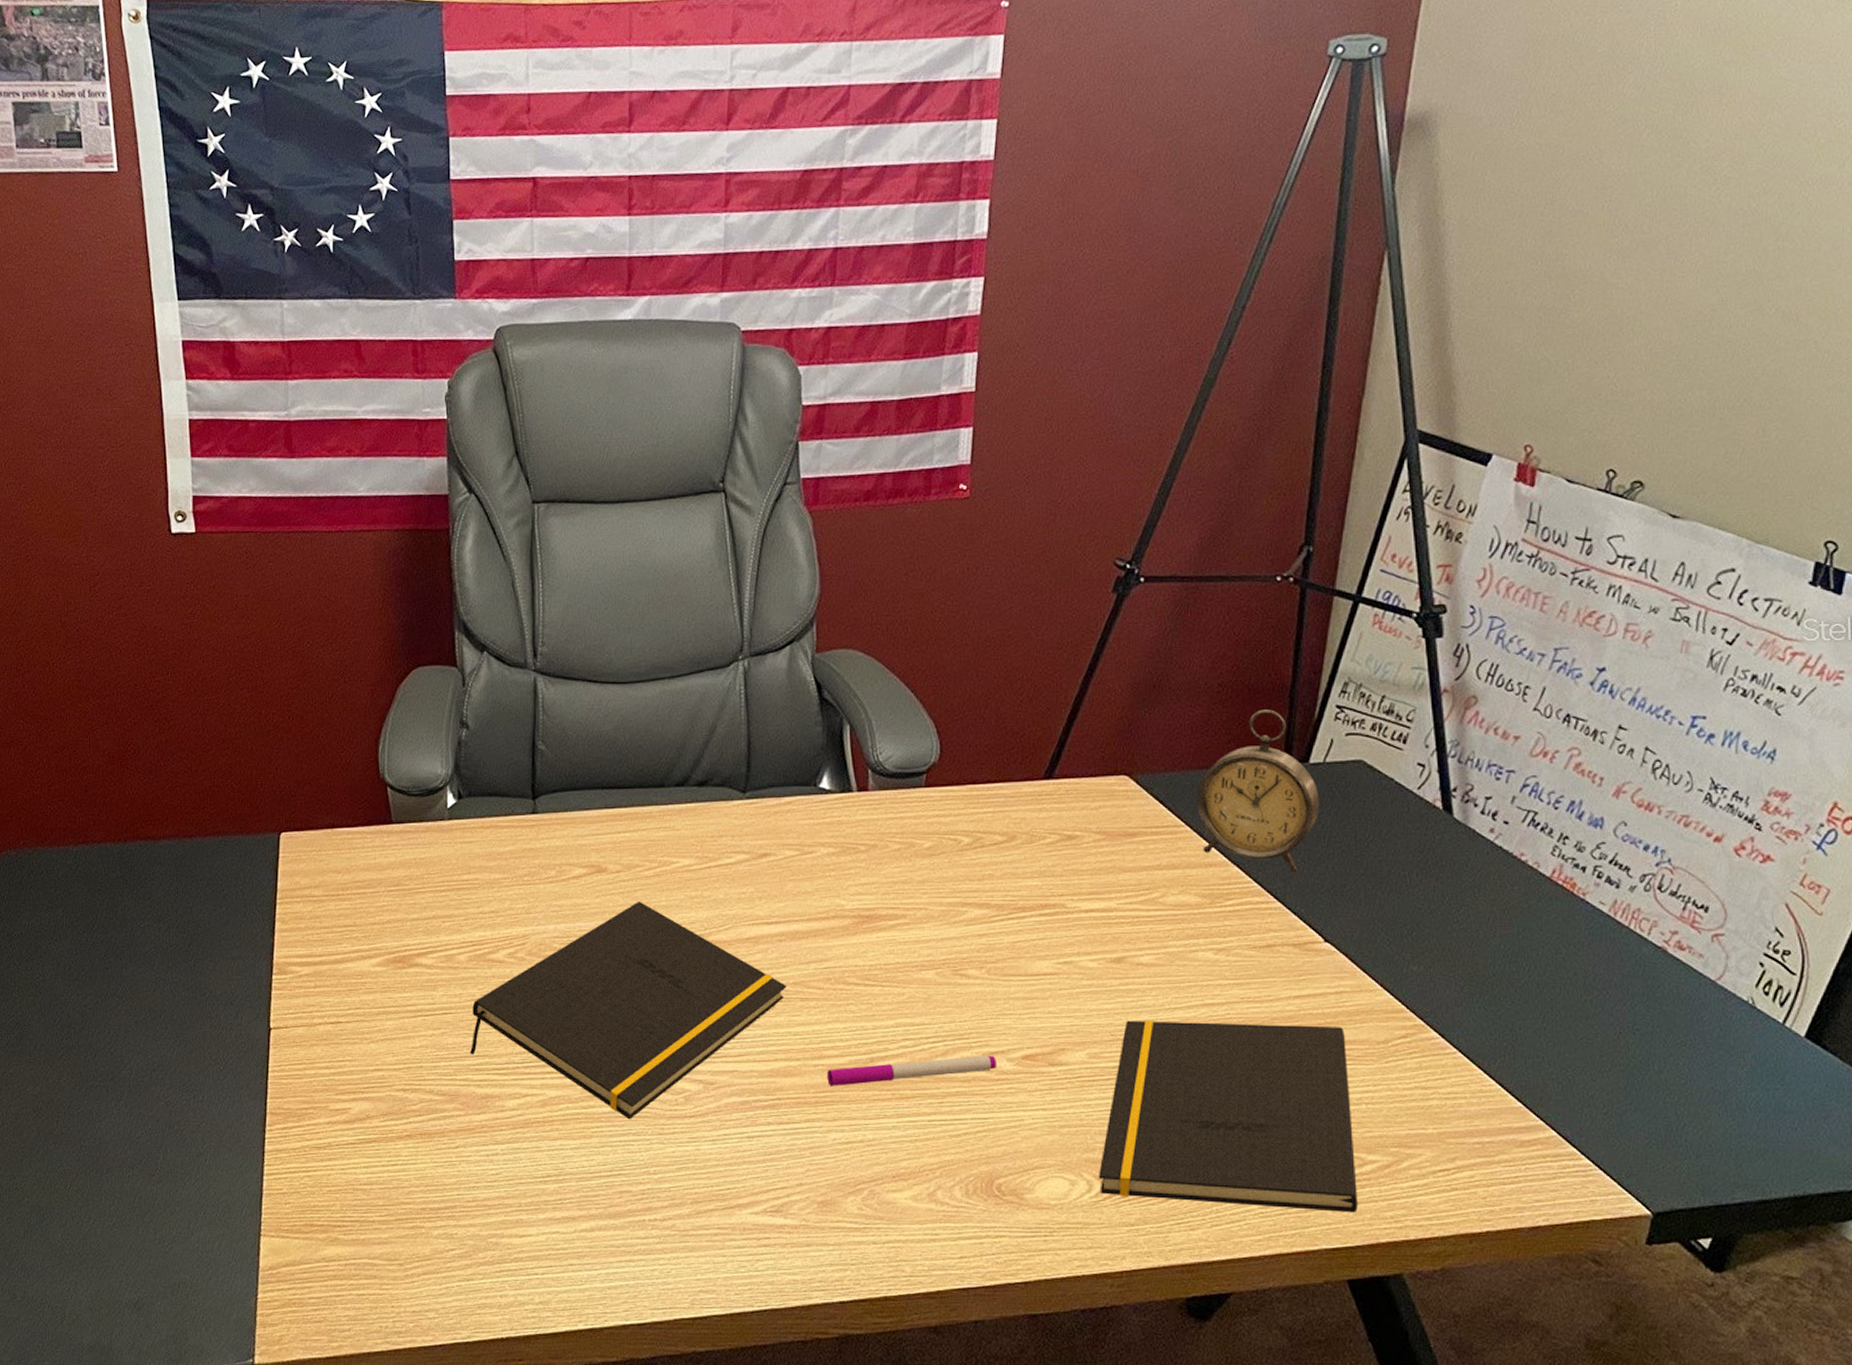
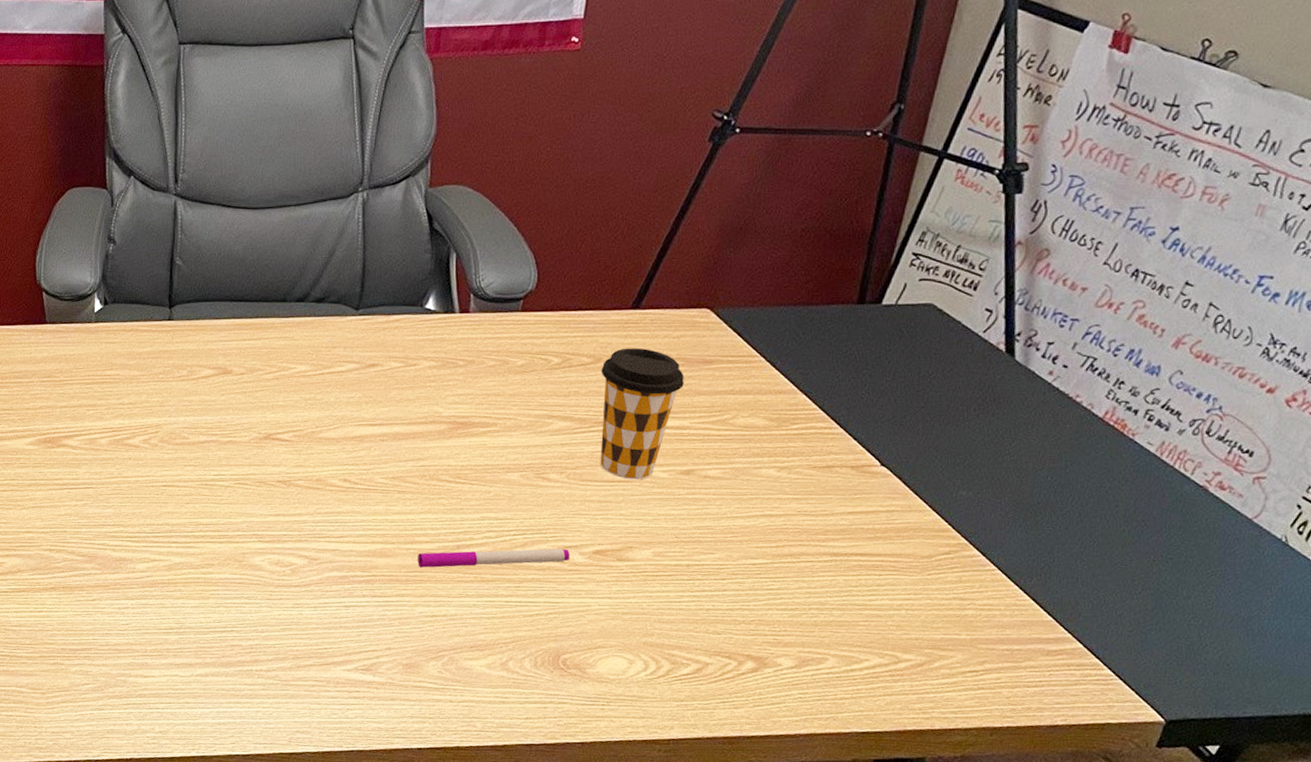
notepad: present [469,901,788,1120] -> none [107,400,387,586]
coffee cup: none [1016,823,1107,972] -> present [600,348,684,480]
notepad: present [1098,1020,1358,1213] -> none [654,525,893,703]
alarm clock: present [1197,709,1320,873] -> none [772,254,889,403]

